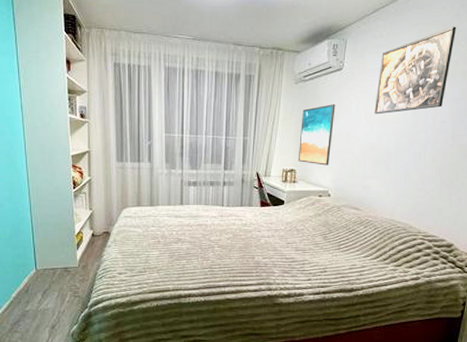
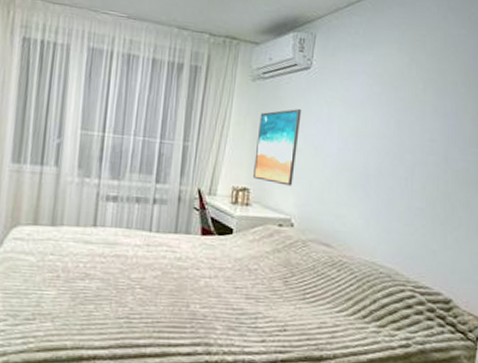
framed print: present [374,26,457,115] -> none [349,30,445,126]

